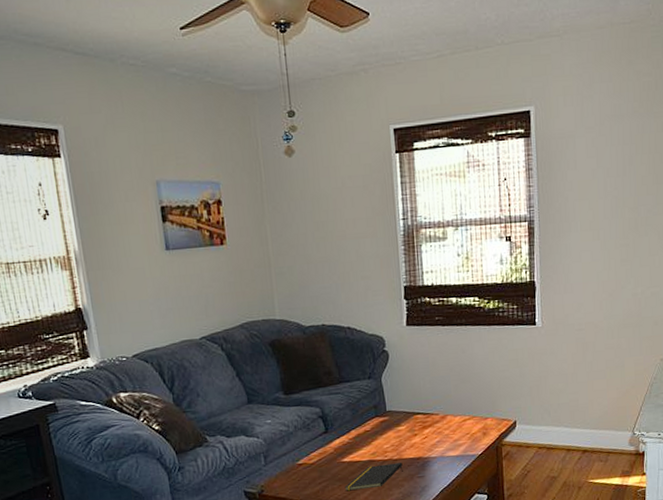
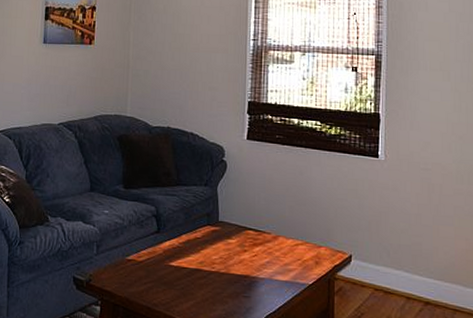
notepad: present [344,462,403,492] -> none [168,275,229,299]

